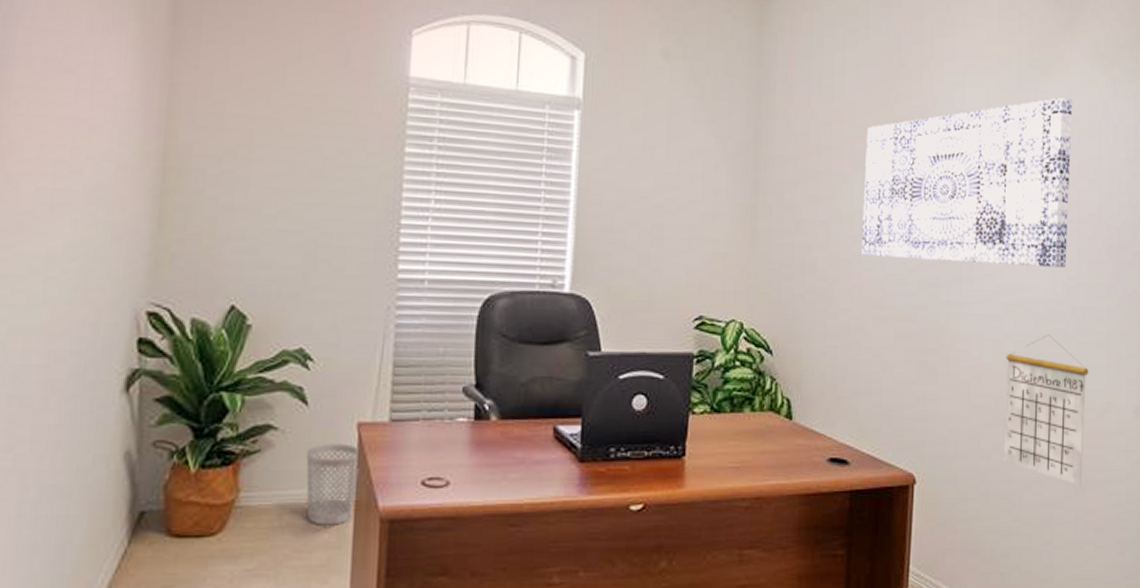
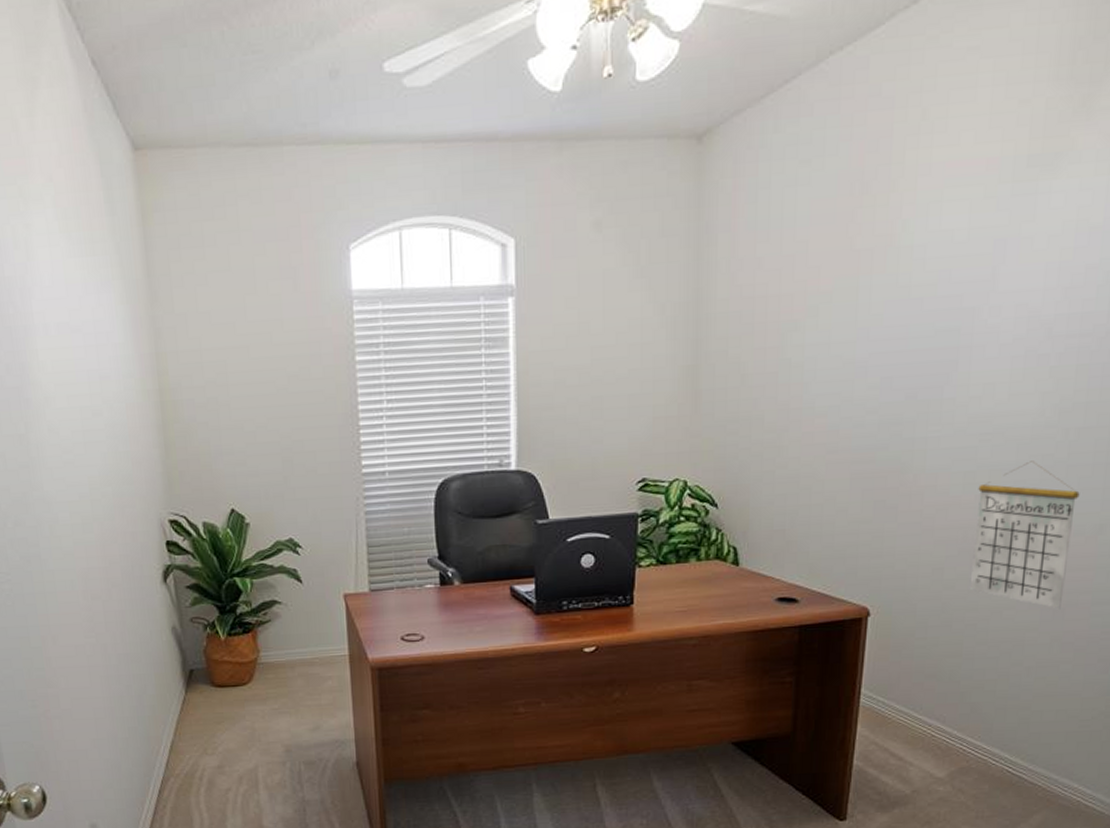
wastebasket: present [306,443,359,525] -> none [306,611,350,675]
wall art: present [862,98,1073,269] -> none [814,195,1083,403]

